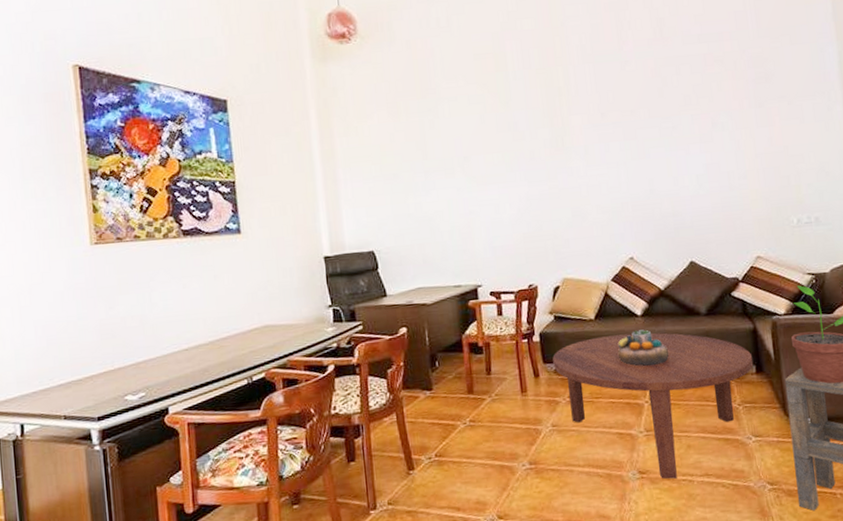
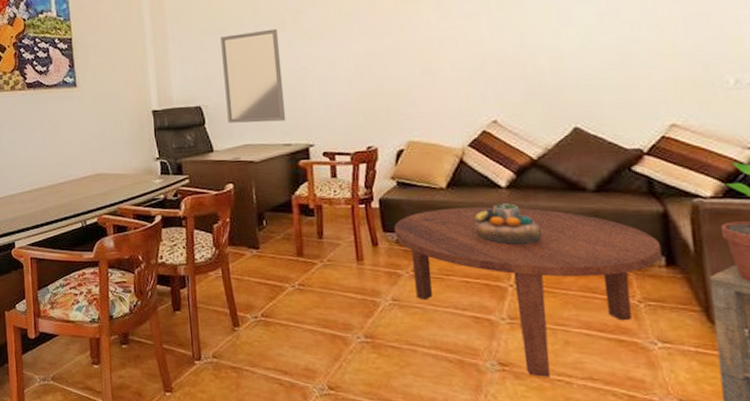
home mirror: none [393,174,456,267] -> present [220,28,286,123]

